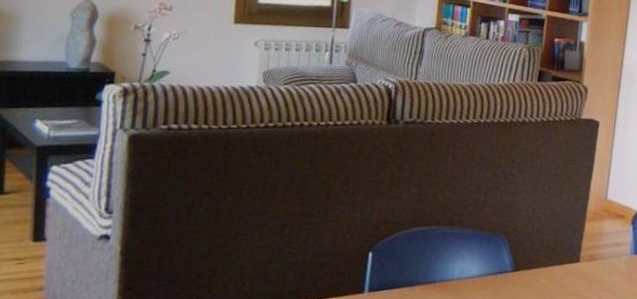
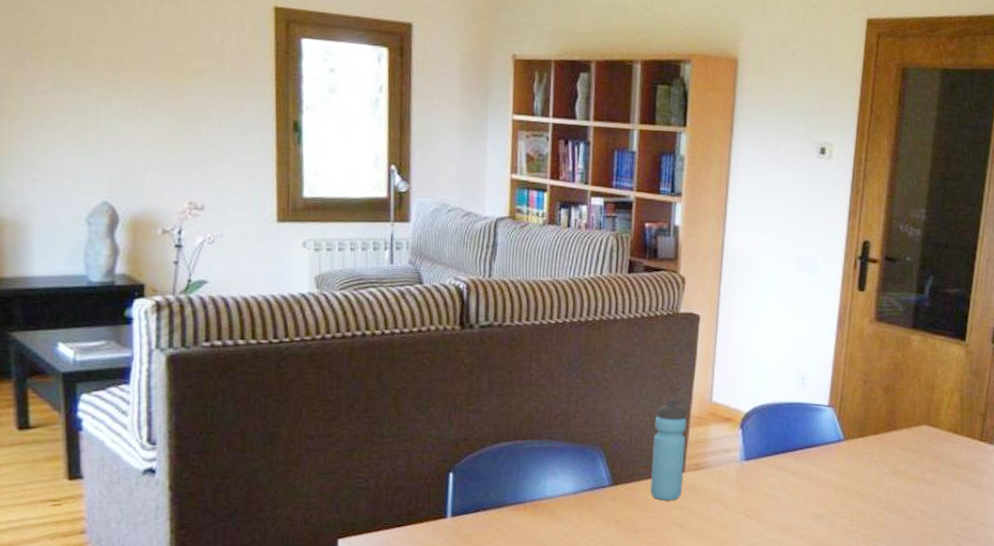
water bottle: none [548,195,584,288] -> present [650,399,687,501]

